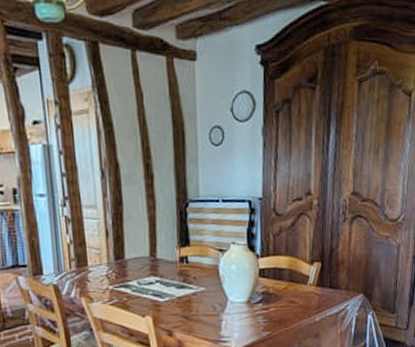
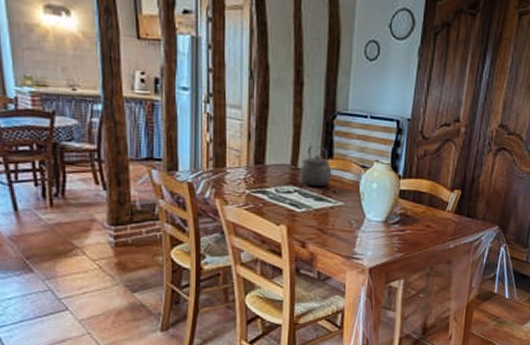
tea kettle: none [159,235,191,276] -> present [300,145,332,187]

